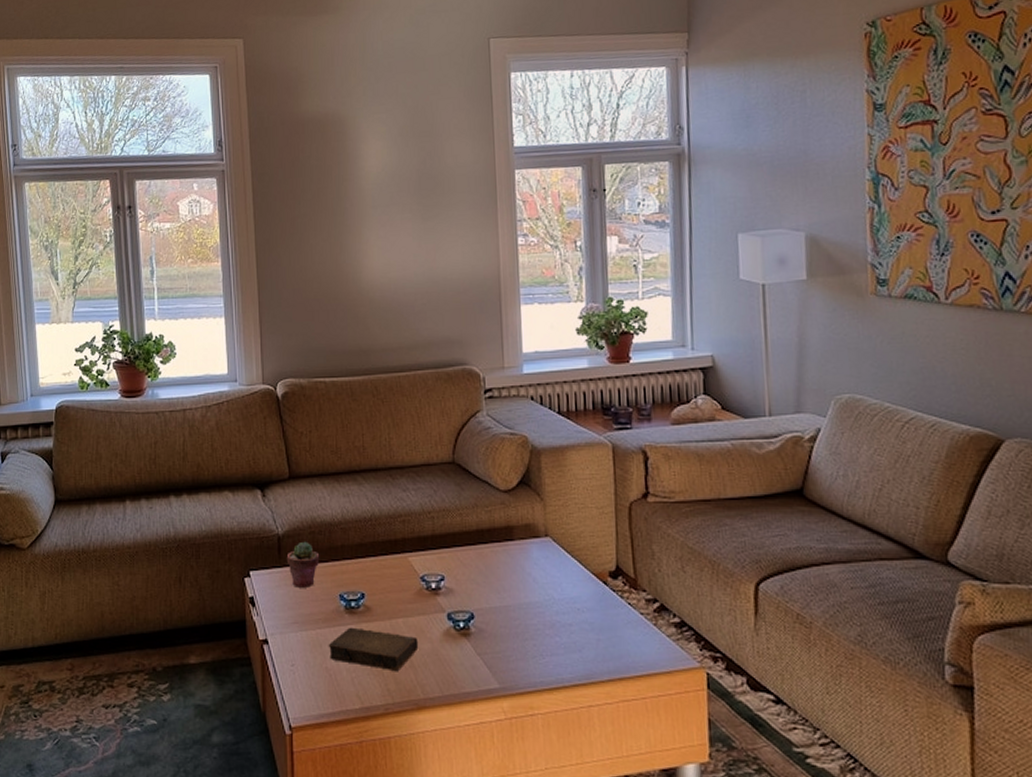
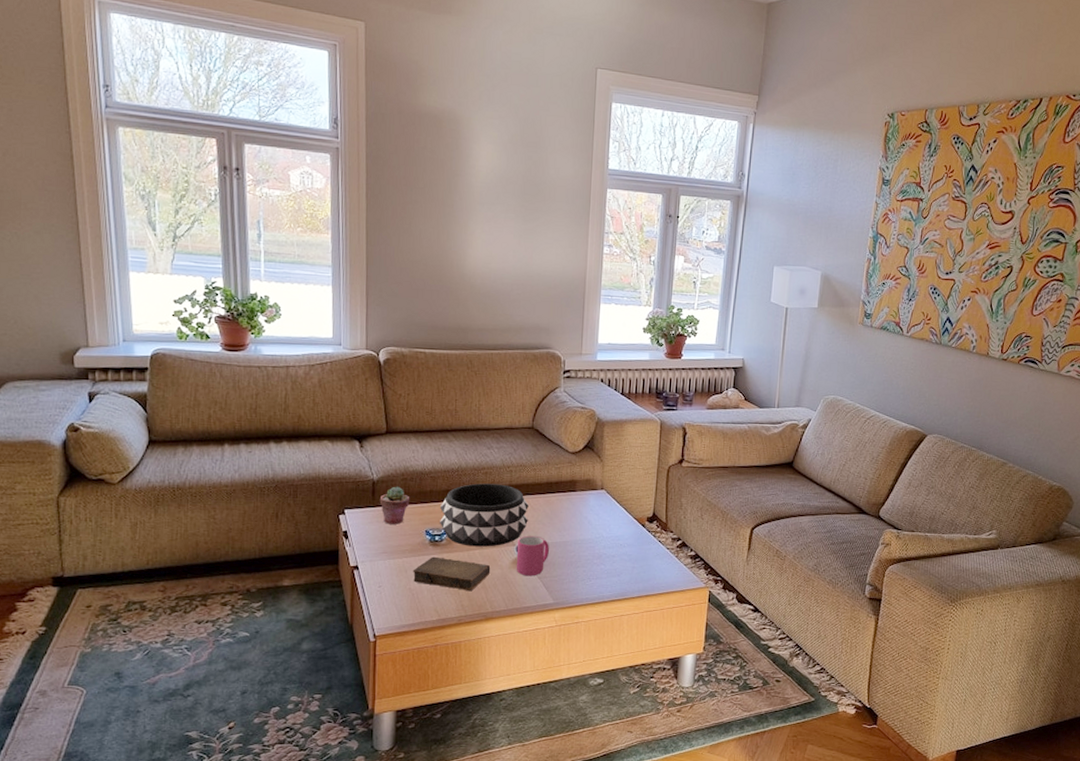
decorative bowl: none [353,534,458,615] -> present [439,483,529,547]
mug: none [447,598,488,652] -> present [516,535,549,576]

